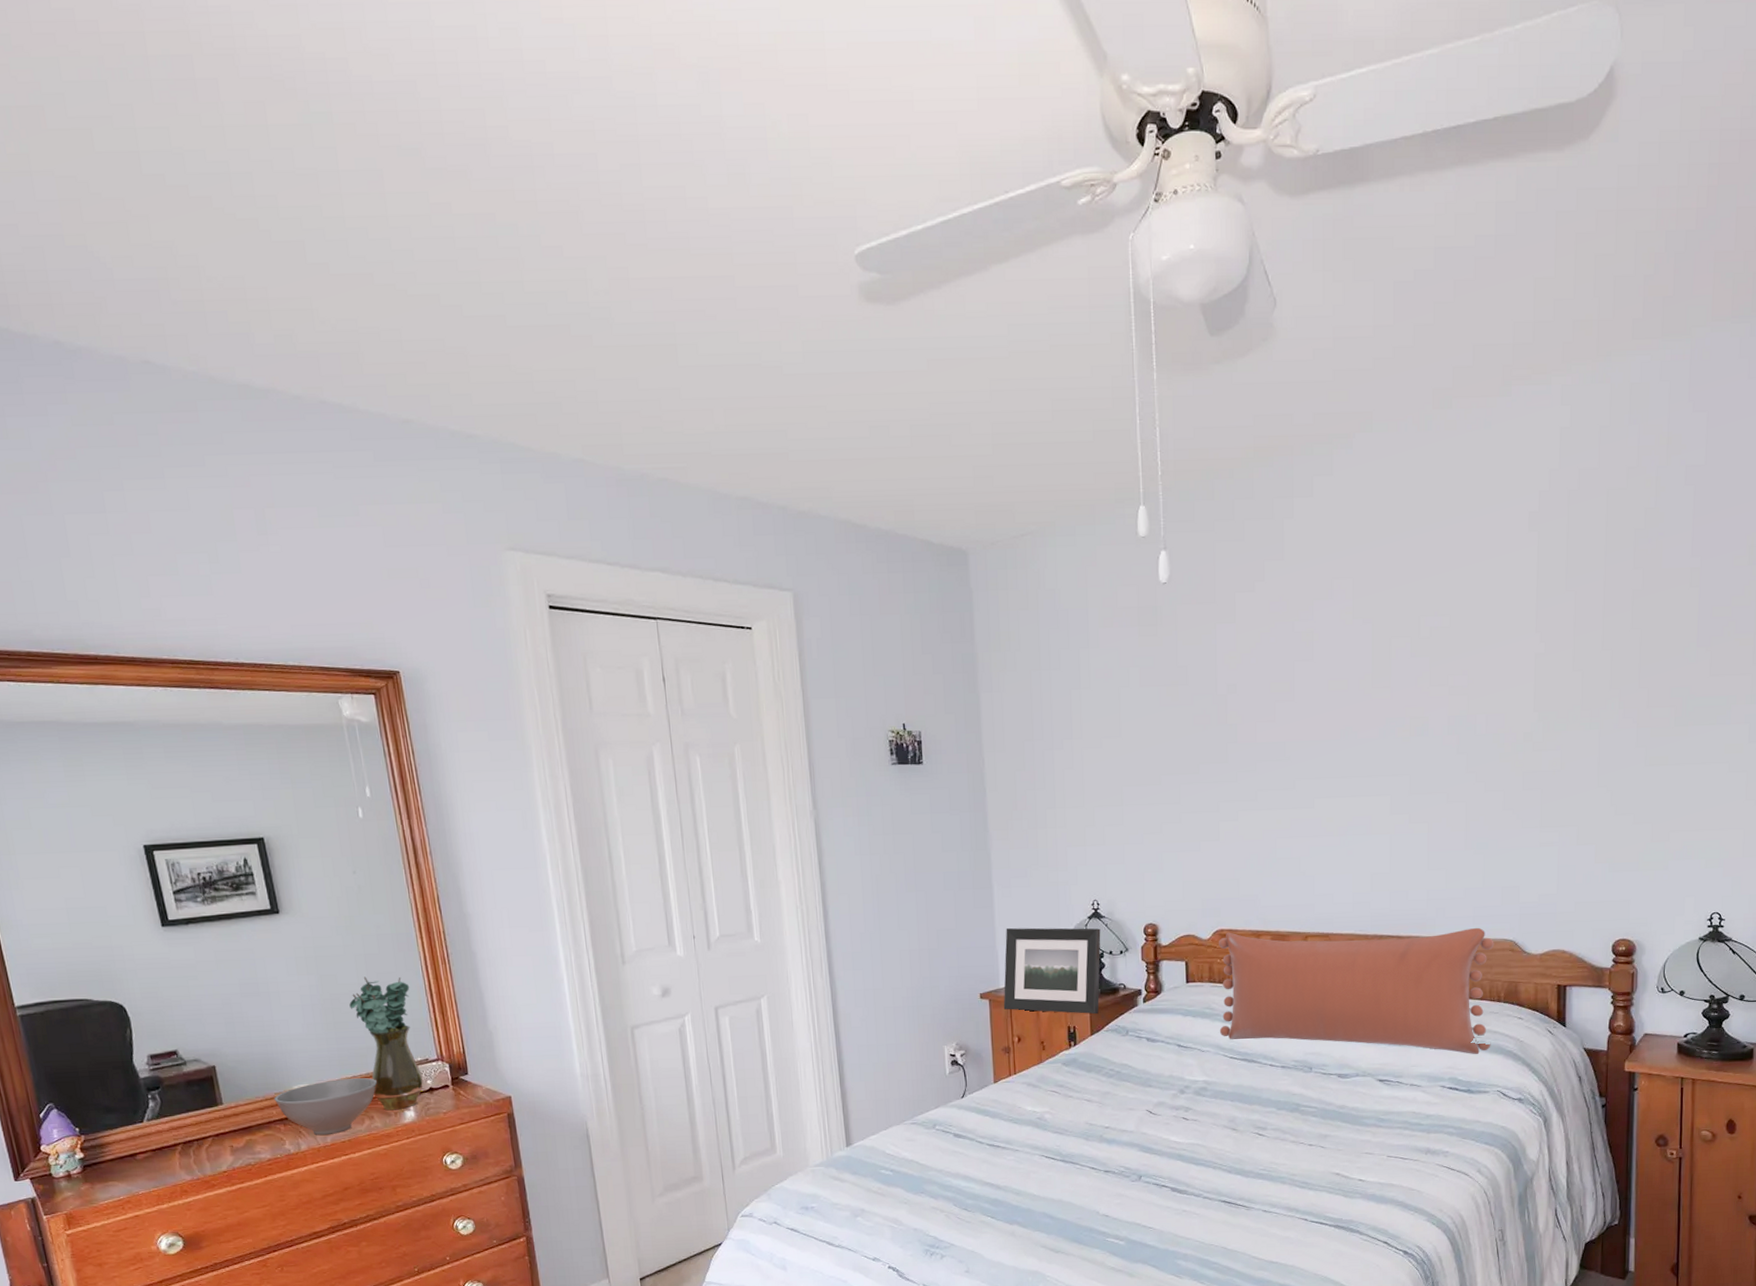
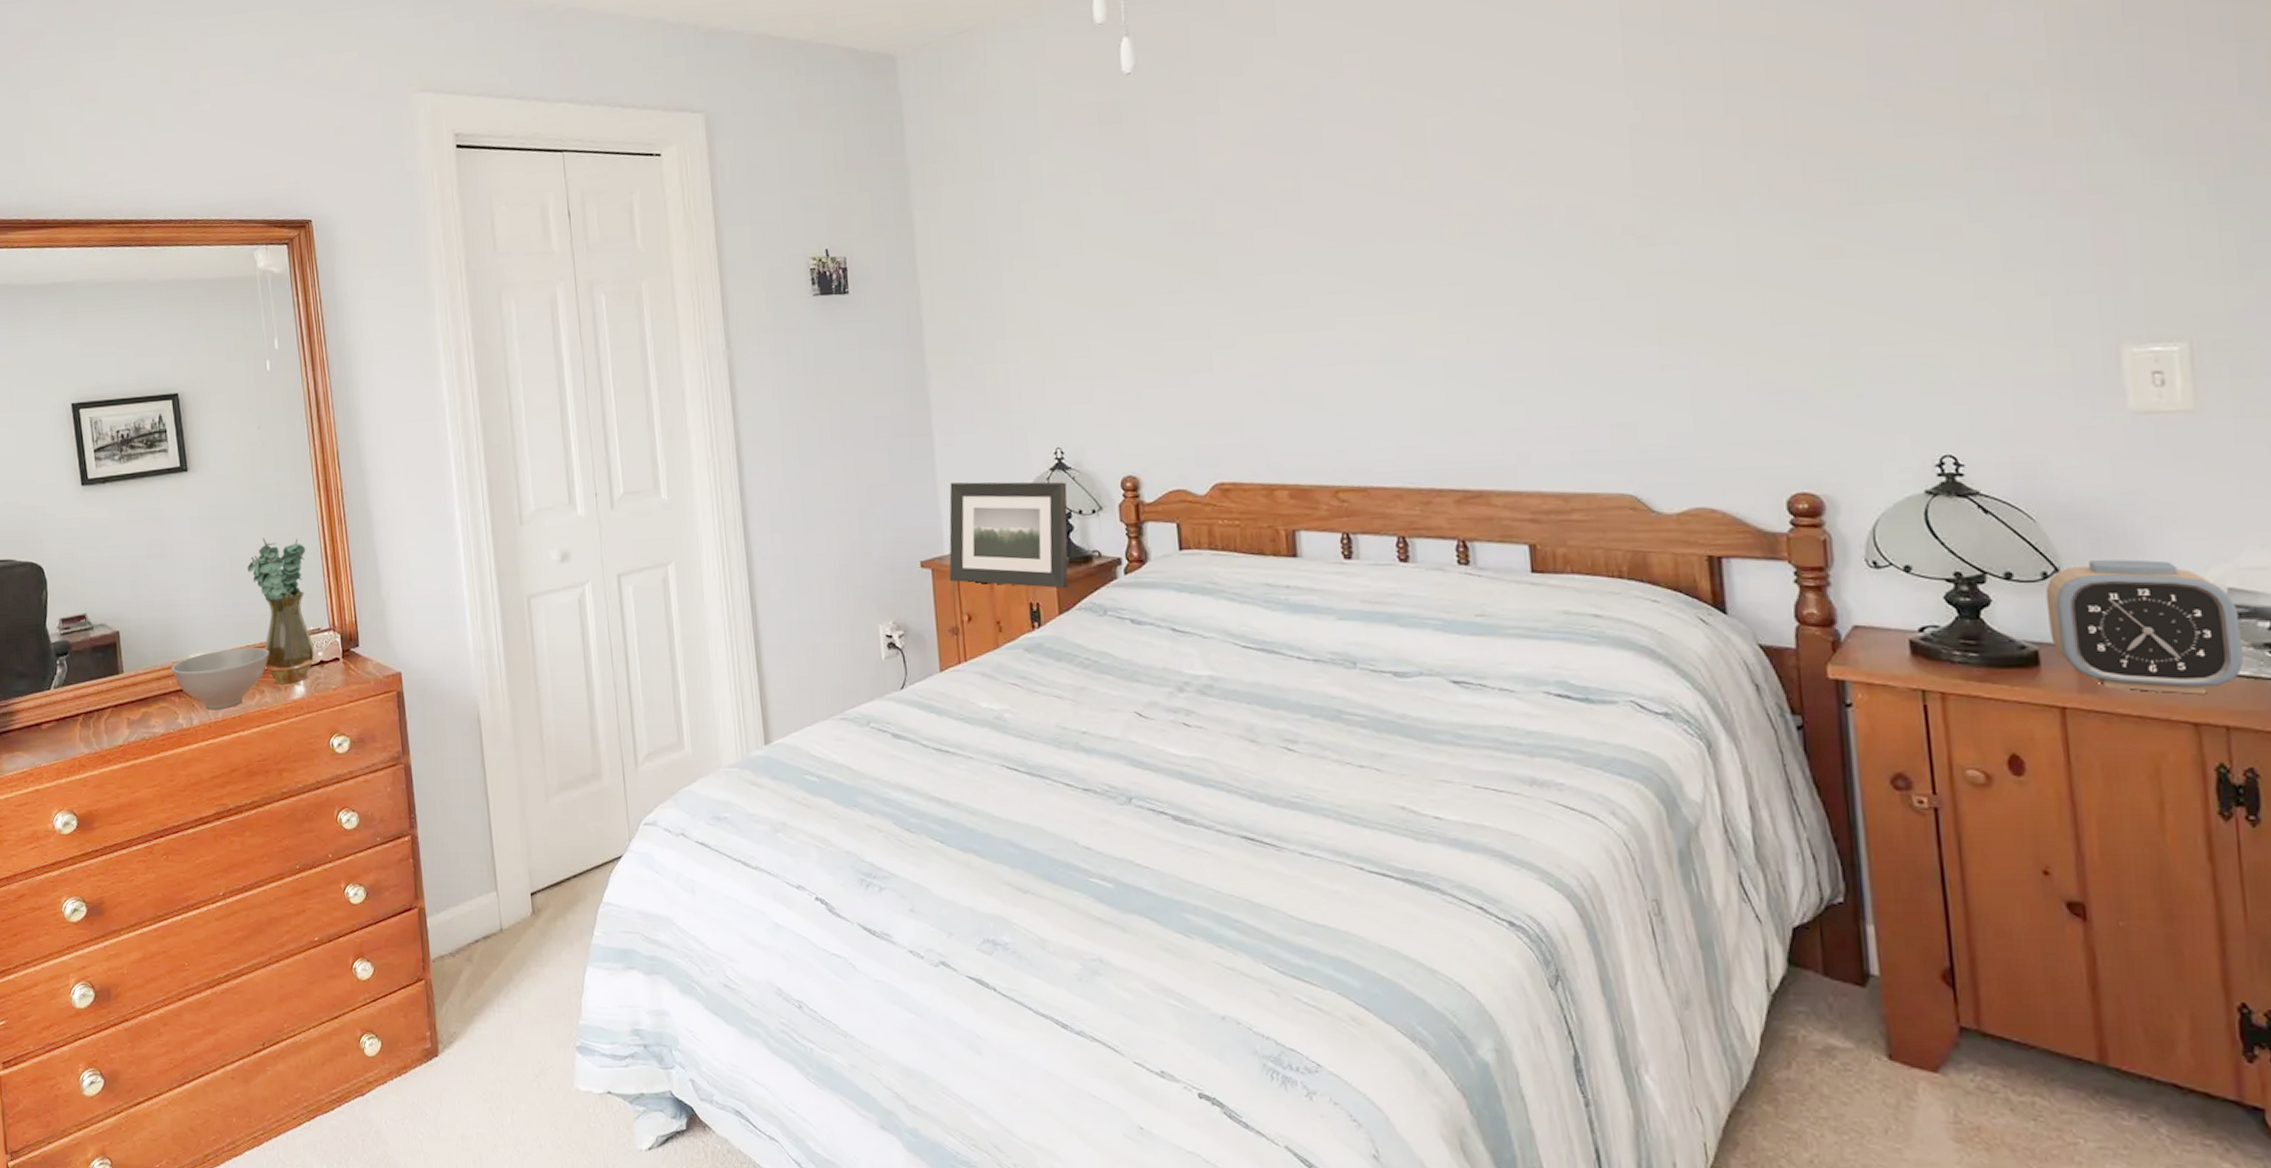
pillow: present [1219,927,1494,1055] -> none [1219,478,1615,651]

